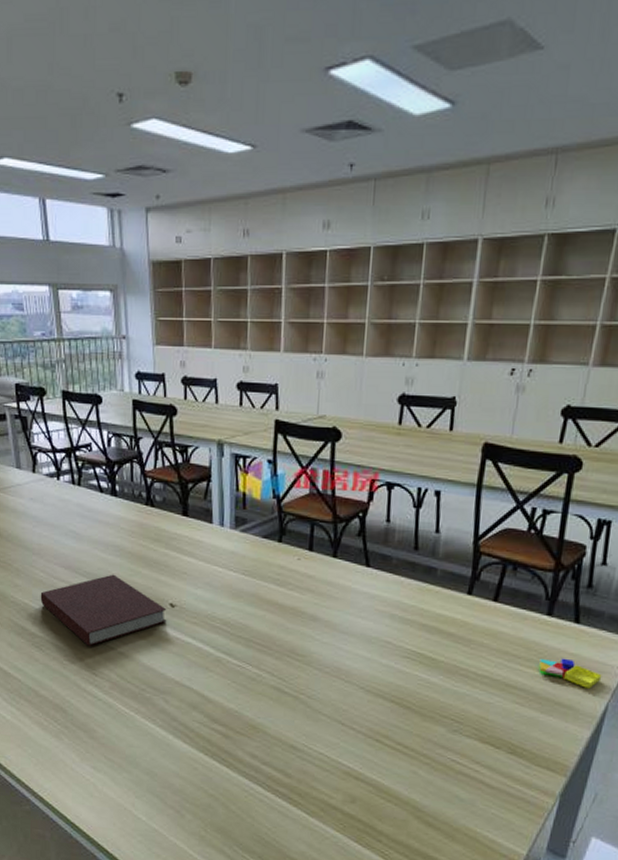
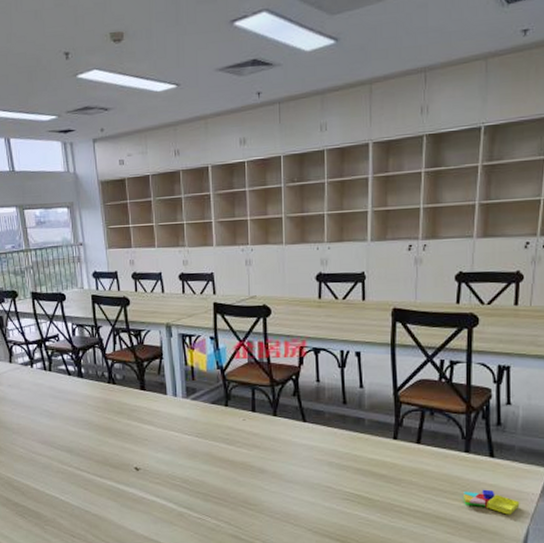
notebook: present [40,574,167,647] -> none [21,445,133,512]

